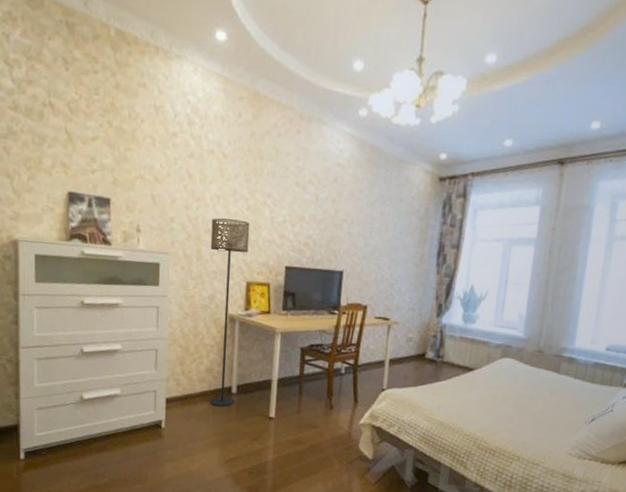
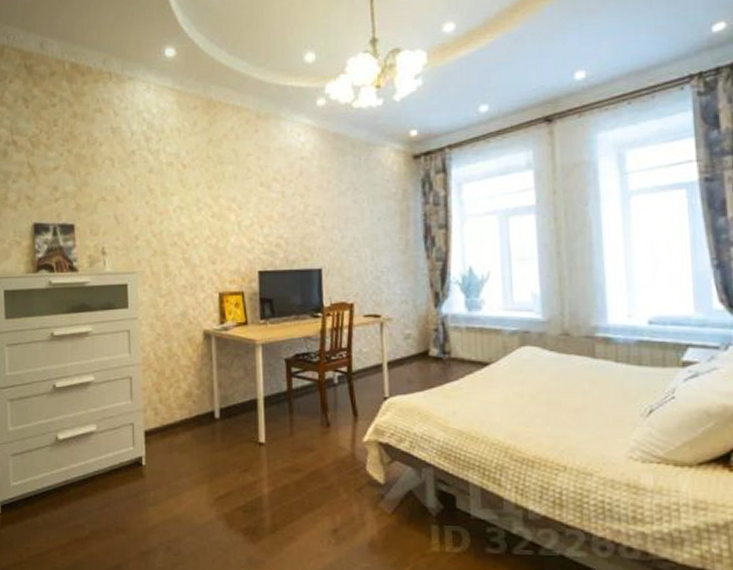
floor lamp: present [209,218,250,407] -> none [177,229,219,436]

